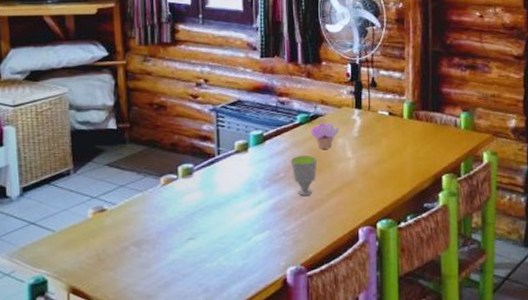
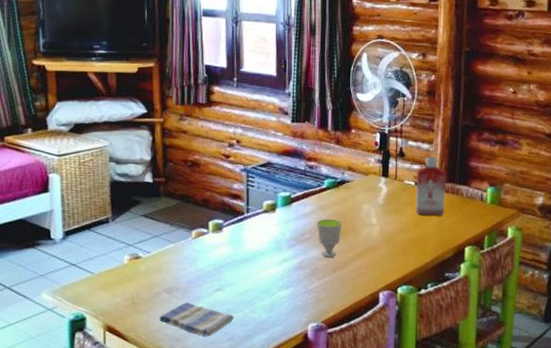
dish towel: none [128,255,208,290] -> present [159,303,234,336]
succulent plant: present [311,123,340,149] -> none [337,189,366,214]
bottle: none [390,85,420,145] -> present [416,157,446,216]

